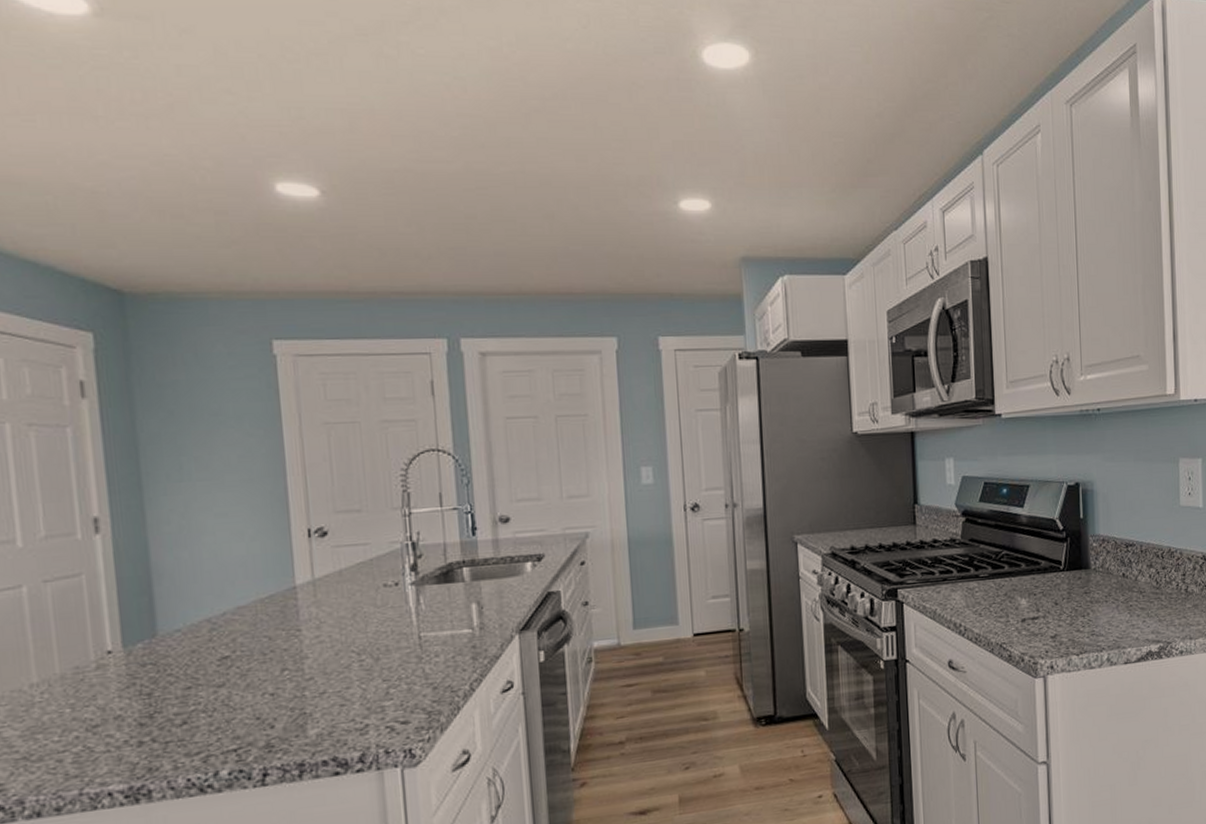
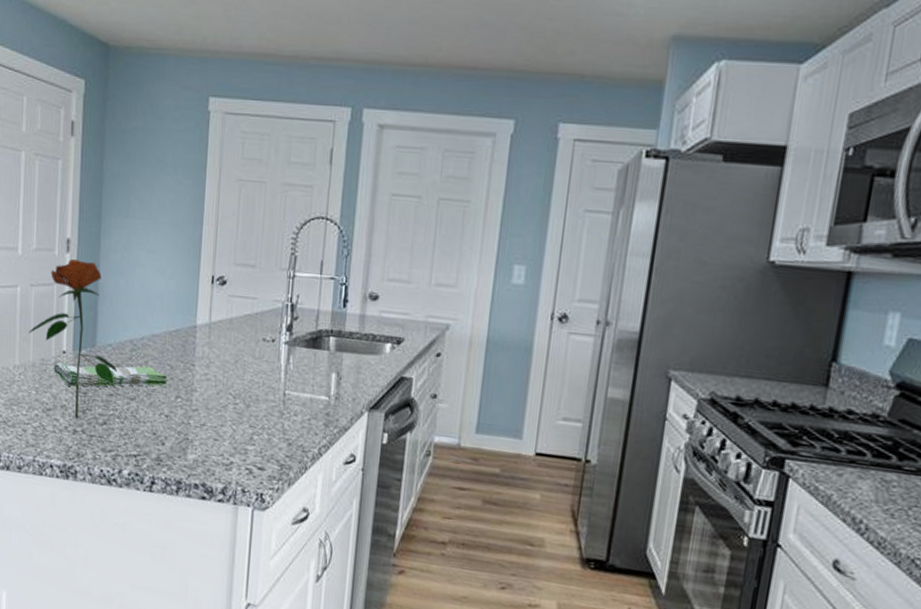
flower: none [49,540,193,728] -> present [29,259,117,419]
dish towel: none [95,643,267,691] -> present [53,362,168,387]

